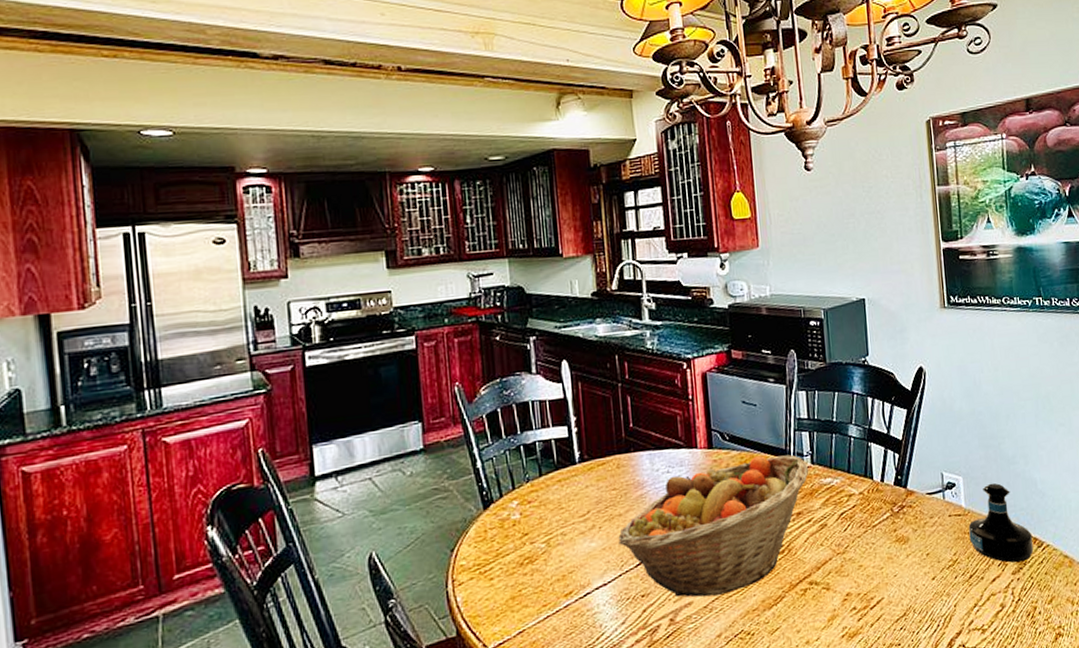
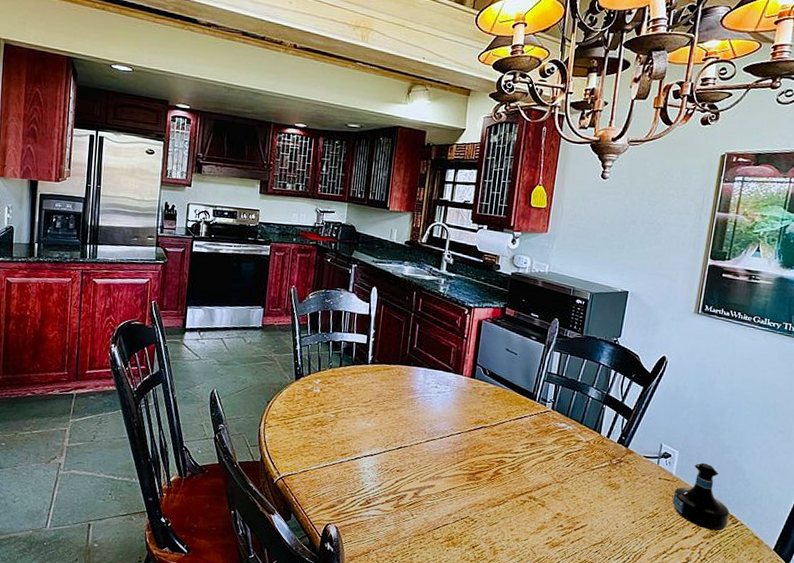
fruit basket: present [618,454,809,597] -> none [388,392,549,487]

